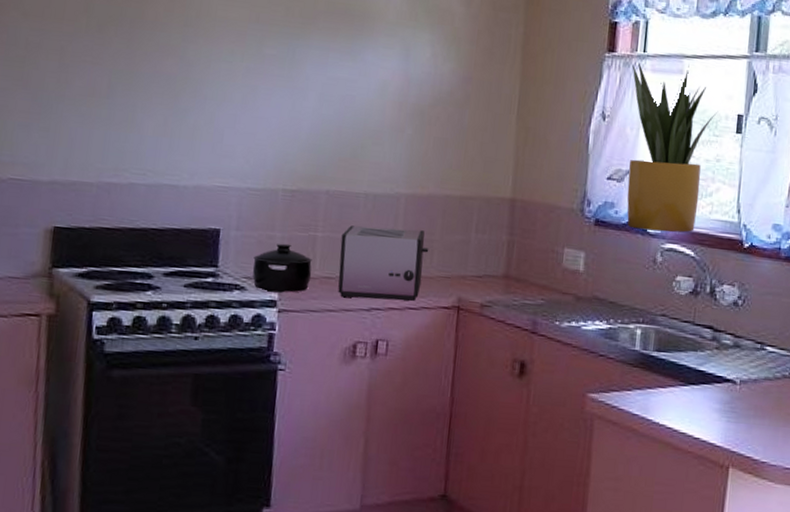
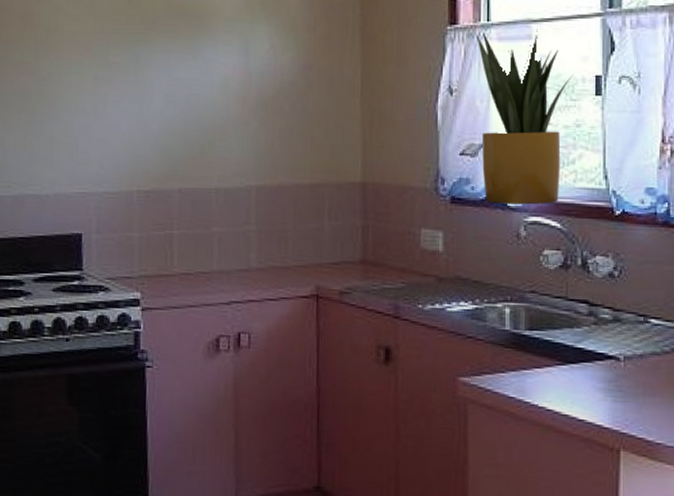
saucepan: present [252,243,312,293] -> none [114,243,171,291]
toaster: present [338,225,429,302] -> none [196,220,283,293]

